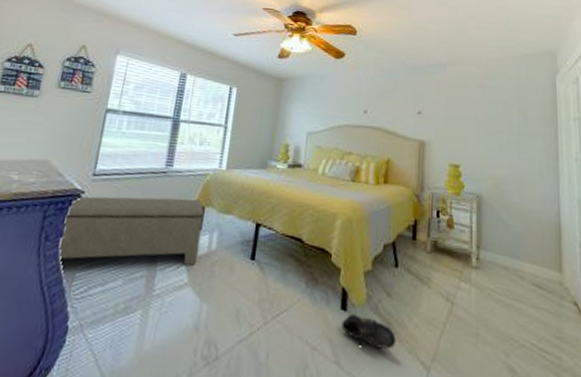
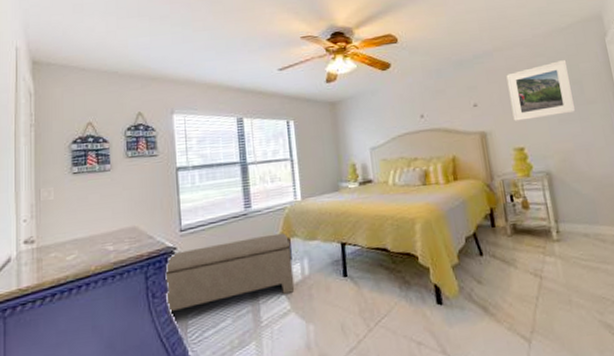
shoe: present [341,314,397,349] -> none [440,305,495,333]
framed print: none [454,87,517,141] -> present [506,59,576,121]

